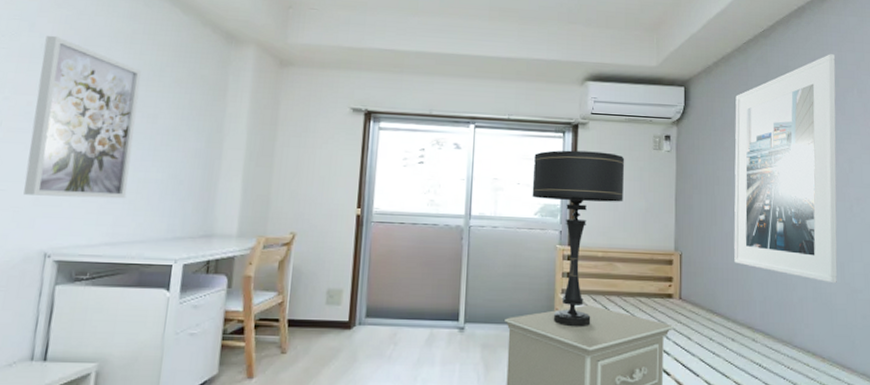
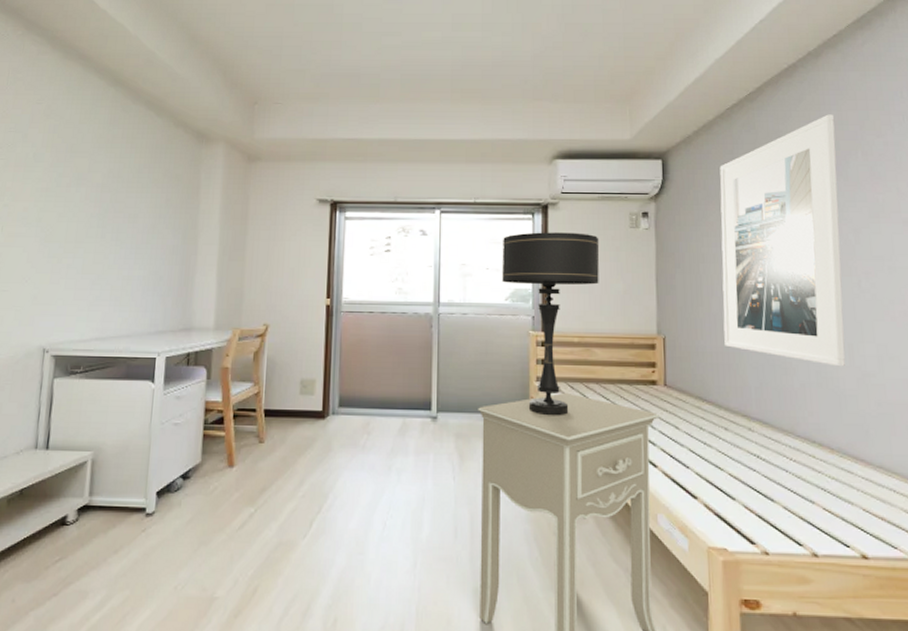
wall art: present [23,35,141,199] -> none [23,144,122,296]

